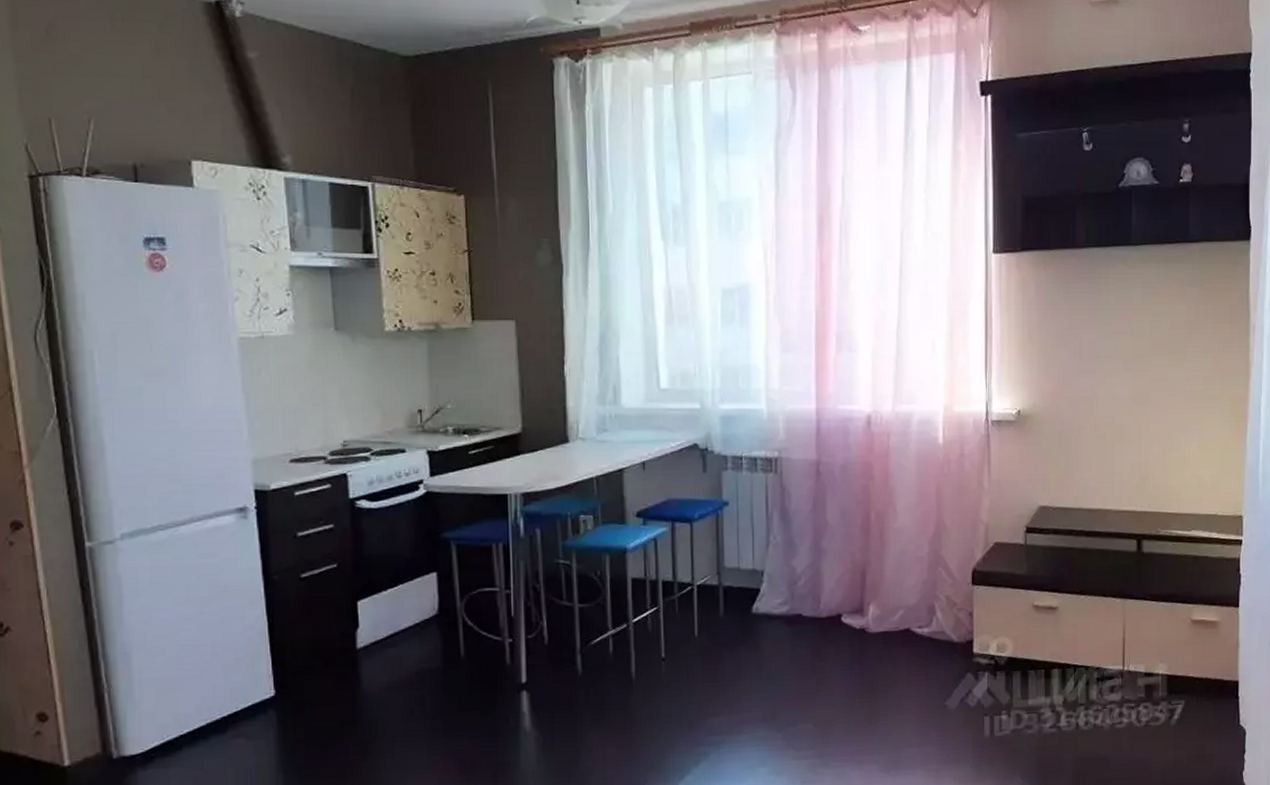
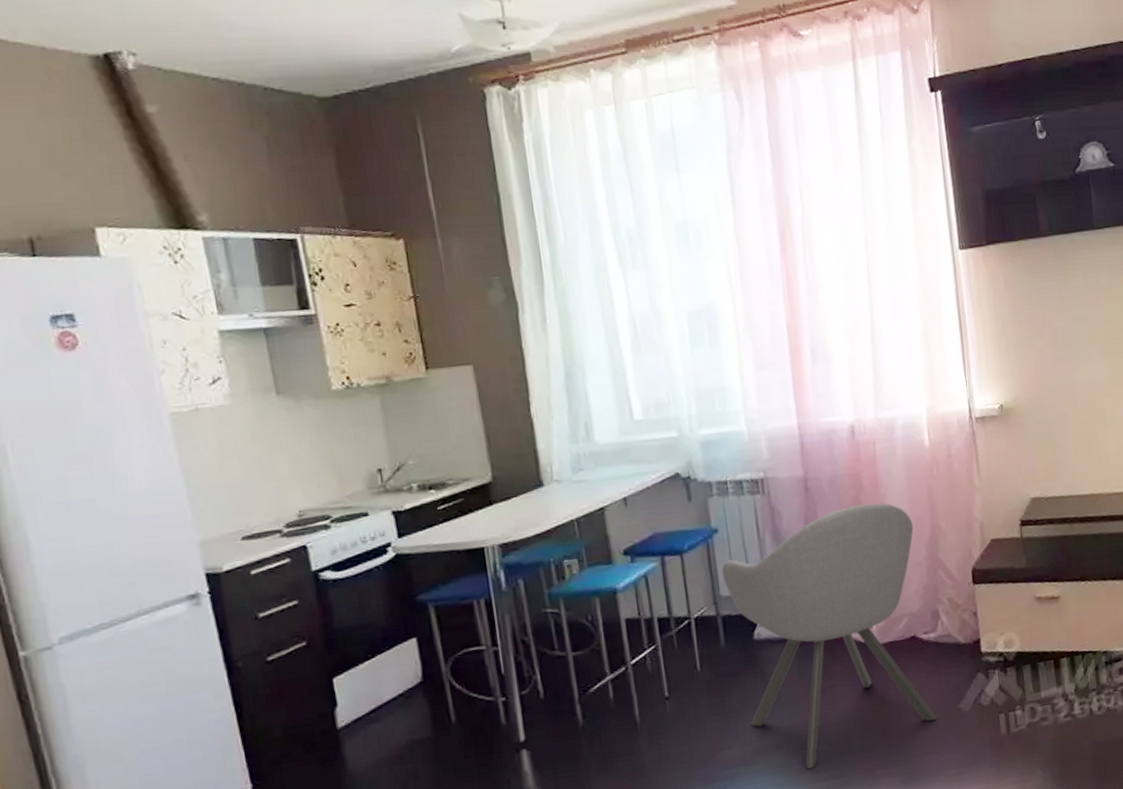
chair: none [729,494,922,746] -> present [722,503,937,770]

